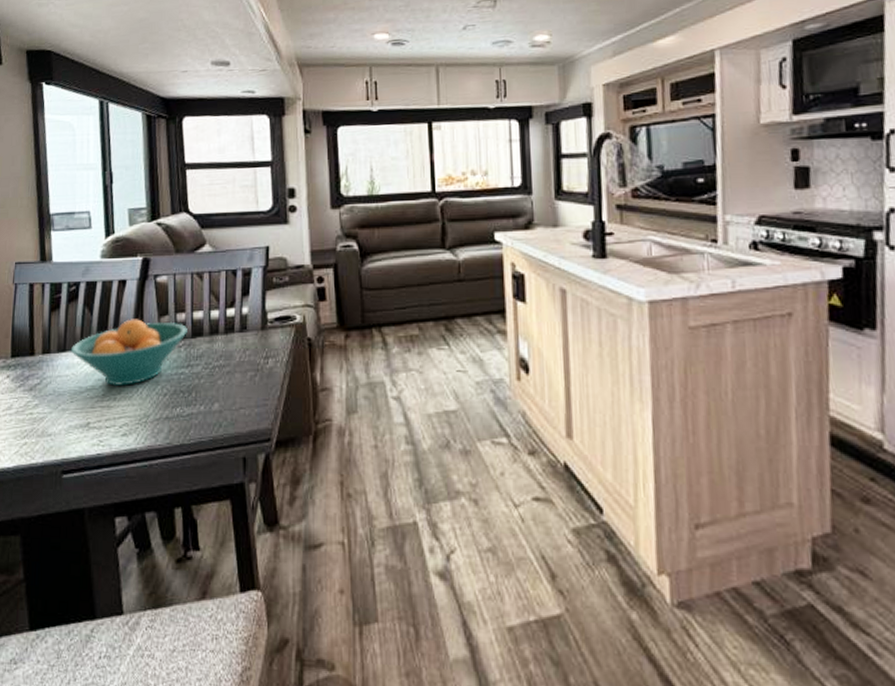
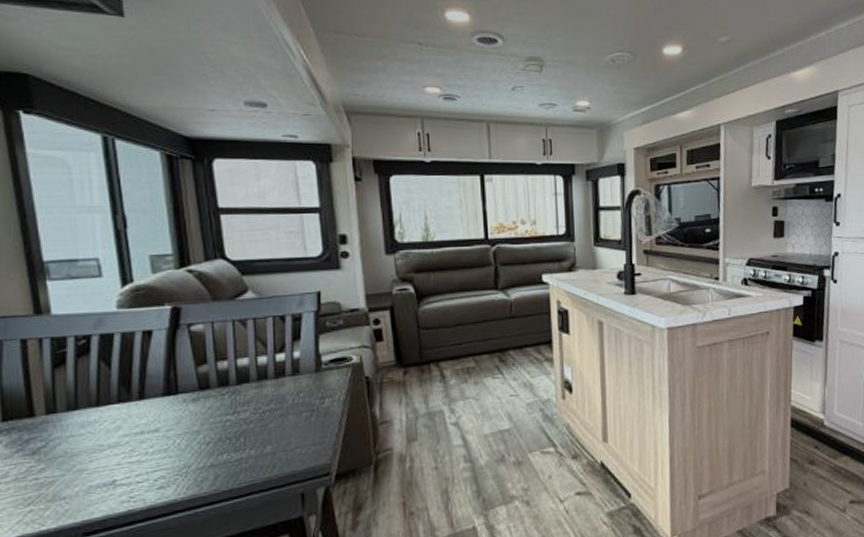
fruit bowl: present [70,319,187,387] -> none [84,370,231,441]

